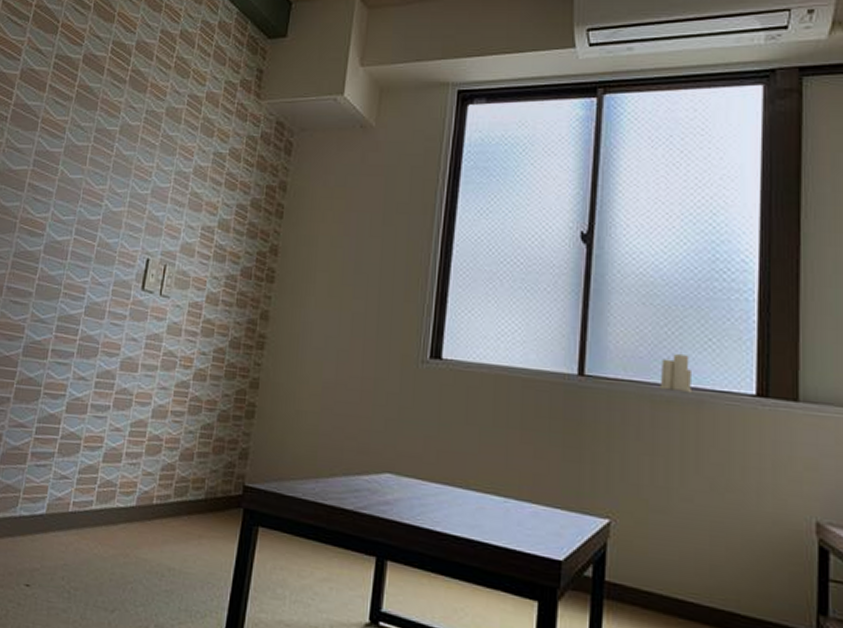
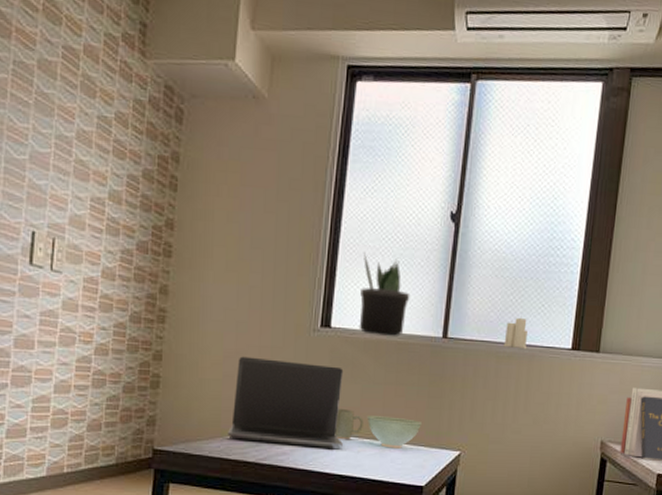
laptop computer: none [324,388,457,504] -> present [228,356,344,450]
mug: none [447,454,482,493] -> present [335,409,364,440]
planter: none [474,277,536,372] -> present [359,252,410,336]
bowl: none [486,465,556,509] -> present [366,416,422,449]

